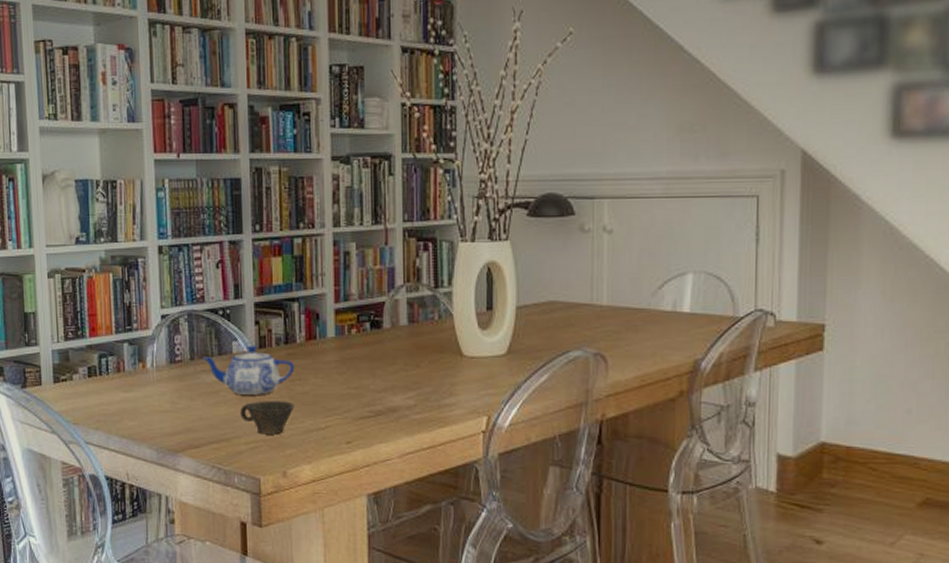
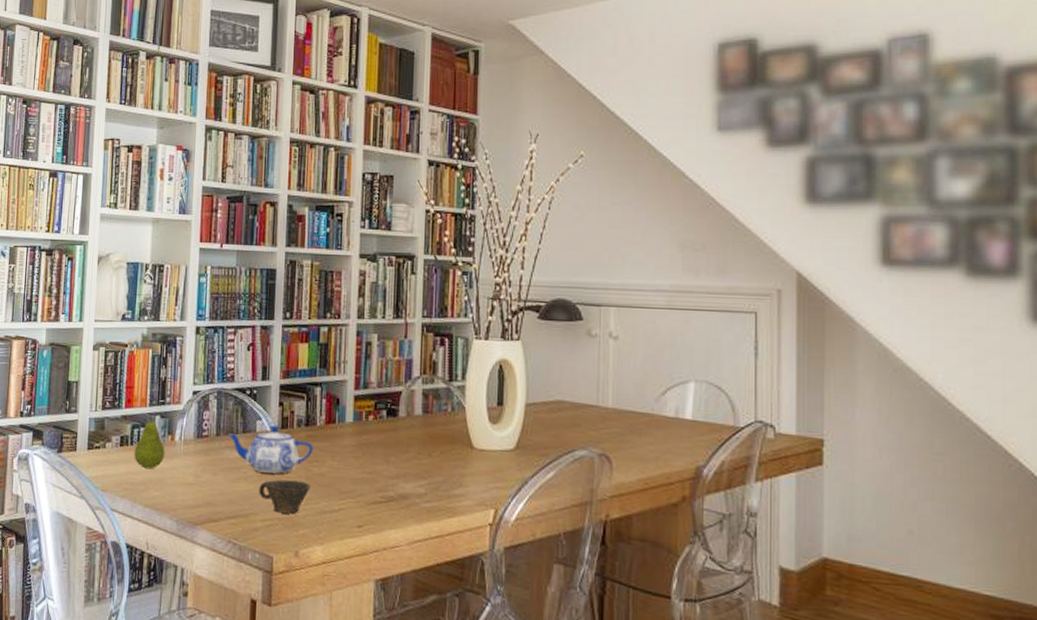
fruit: none [104,342,137,399] -> present [134,414,165,470]

